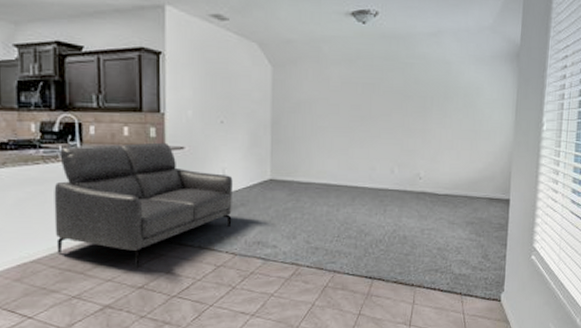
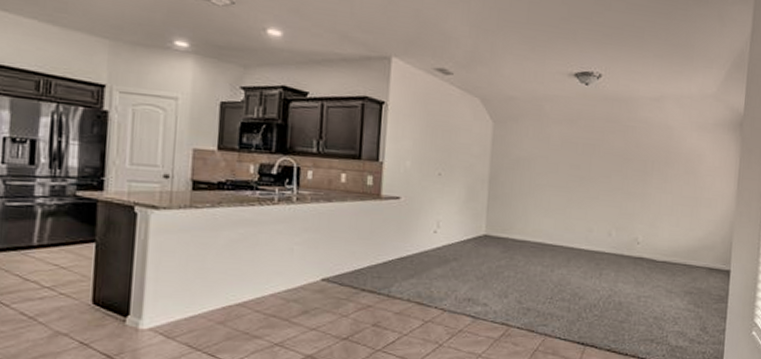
sofa: present [54,142,233,269] -> none [263,190,447,319]

